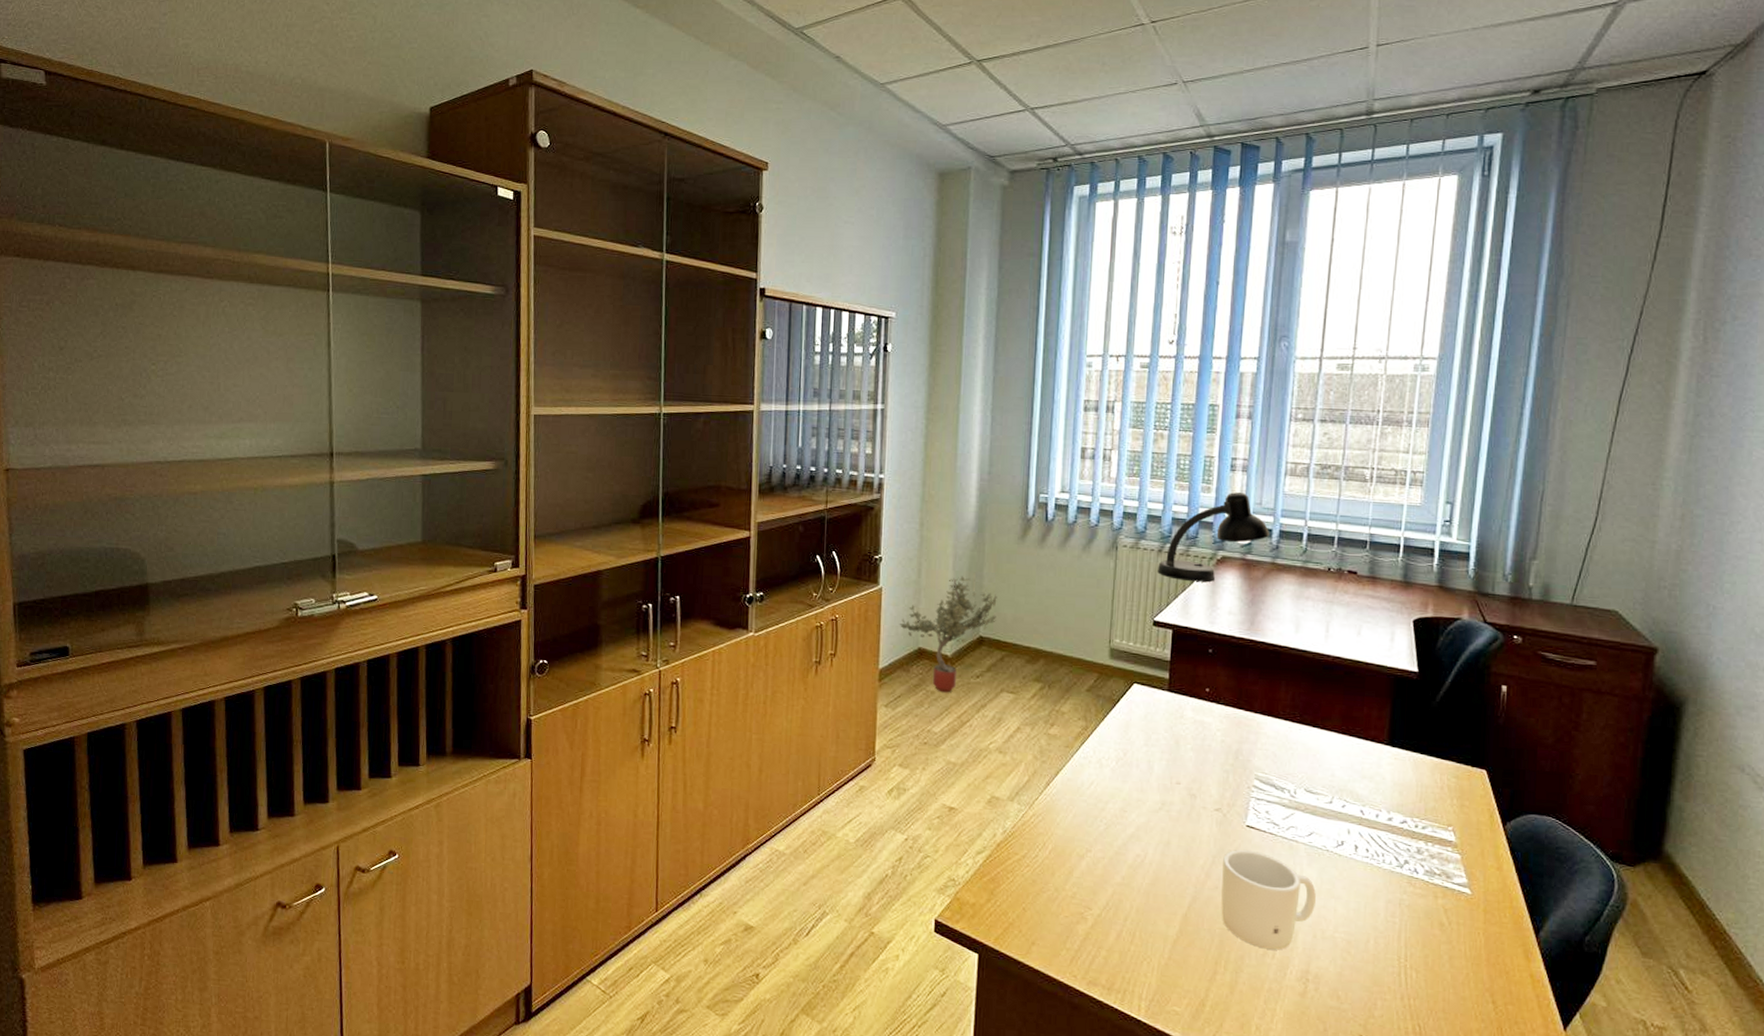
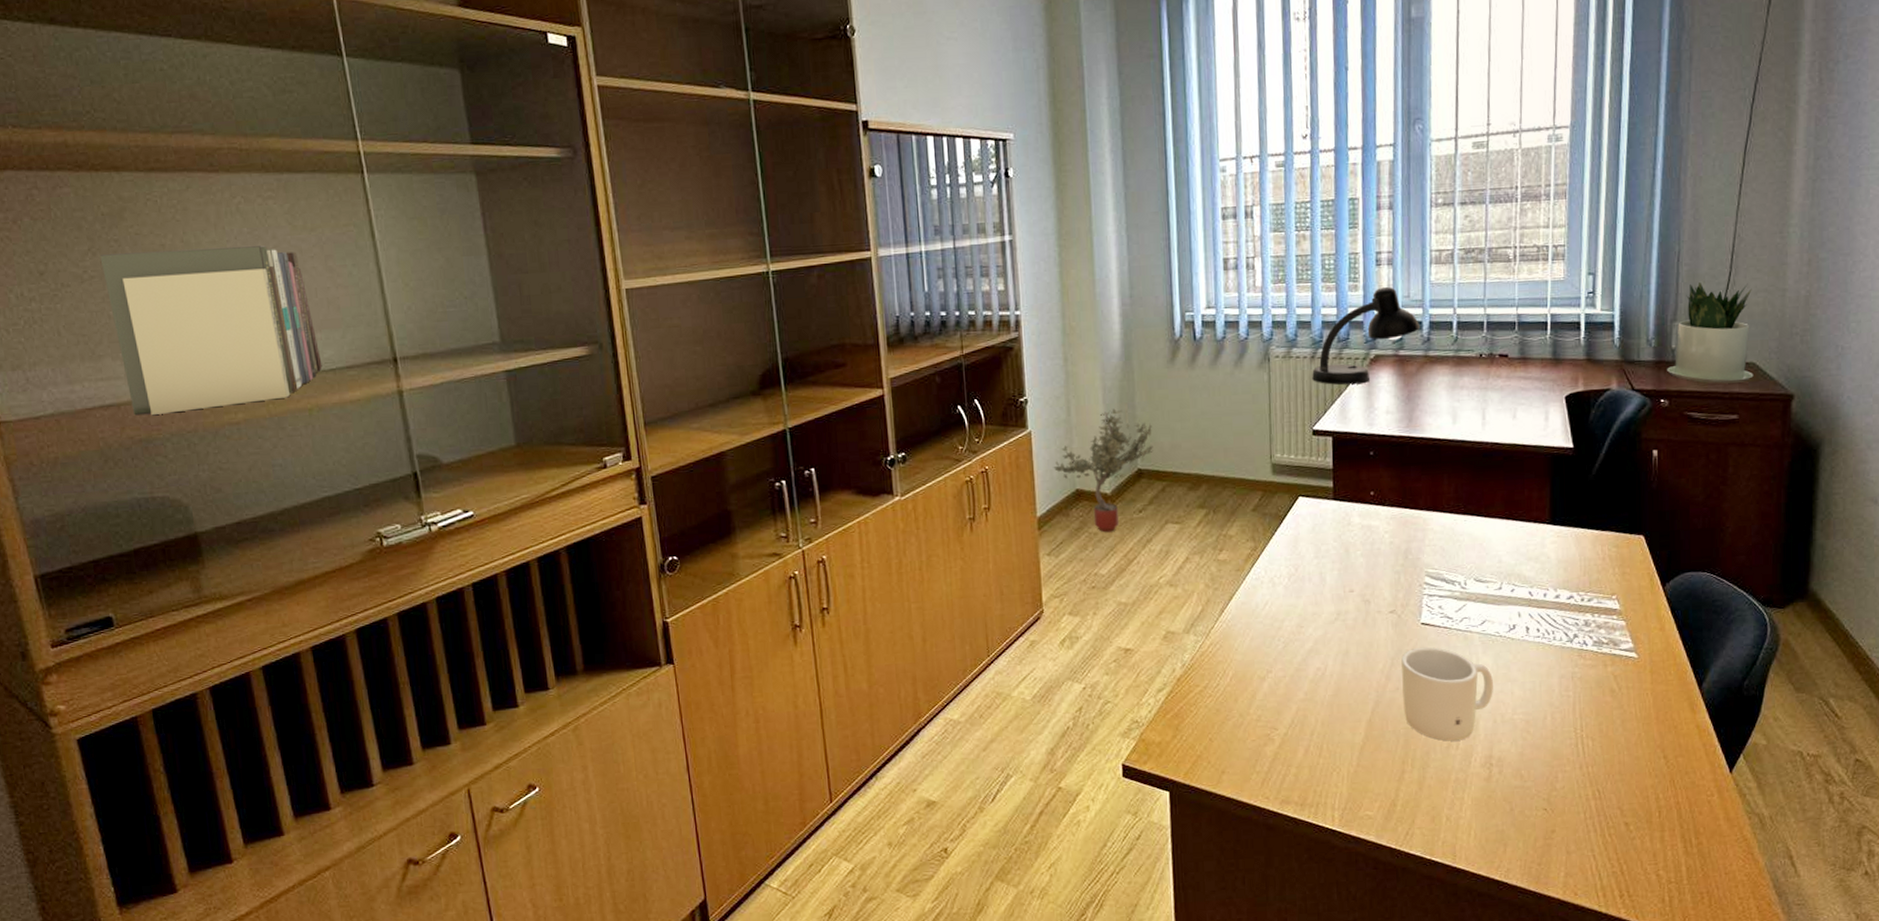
books: none [108,338,271,479] -> present [99,245,322,416]
planter: none [1522,524,1619,629] -> present [1667,282,1754,384]

